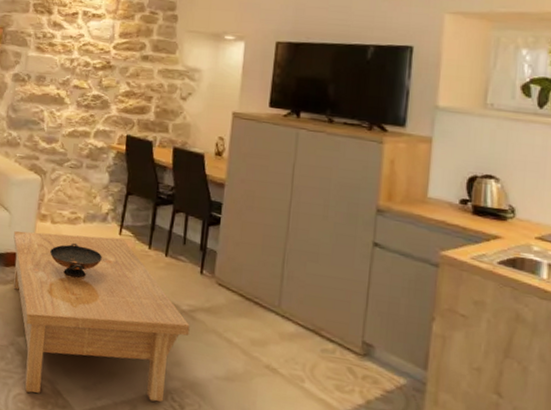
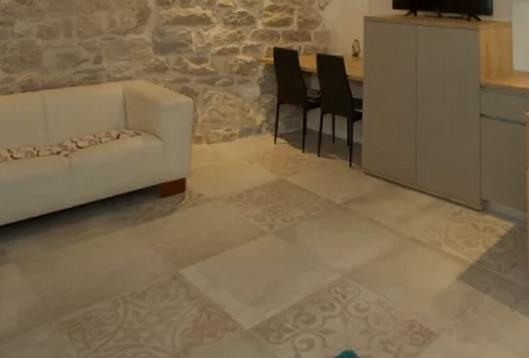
coffee table: present [13,231,190,402] -> none [168,146,345,325]
decorative bowl: present [49,242,103,279] -> none [207,159,261,195]

